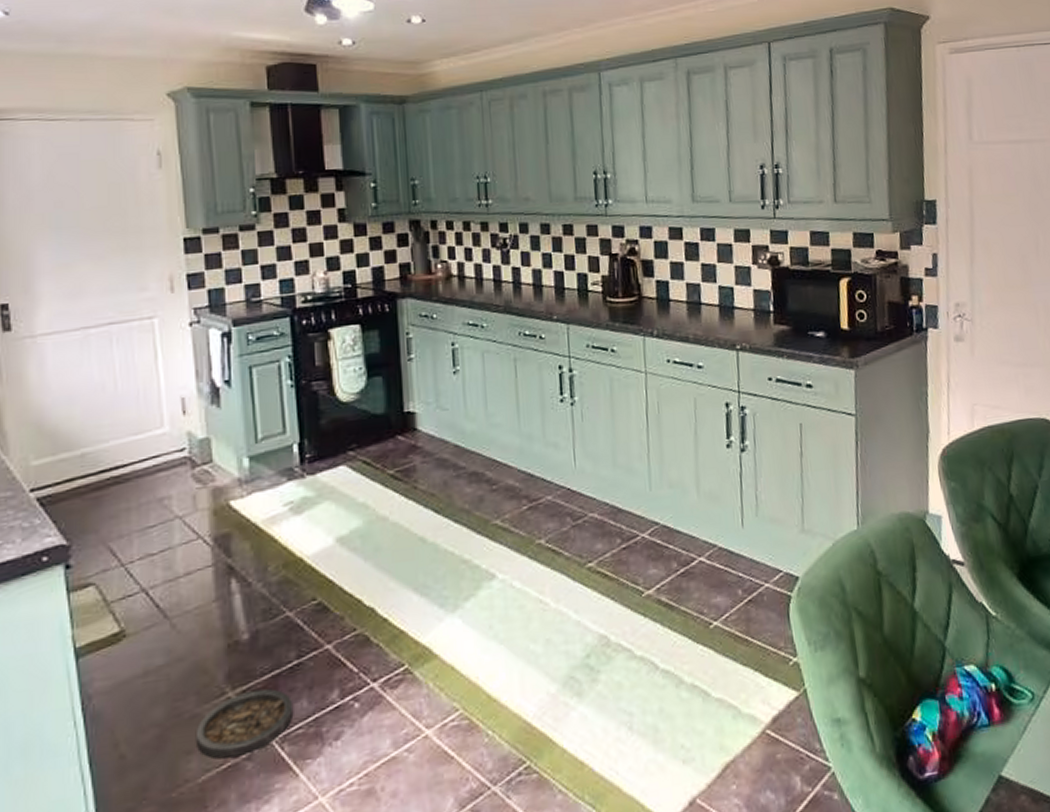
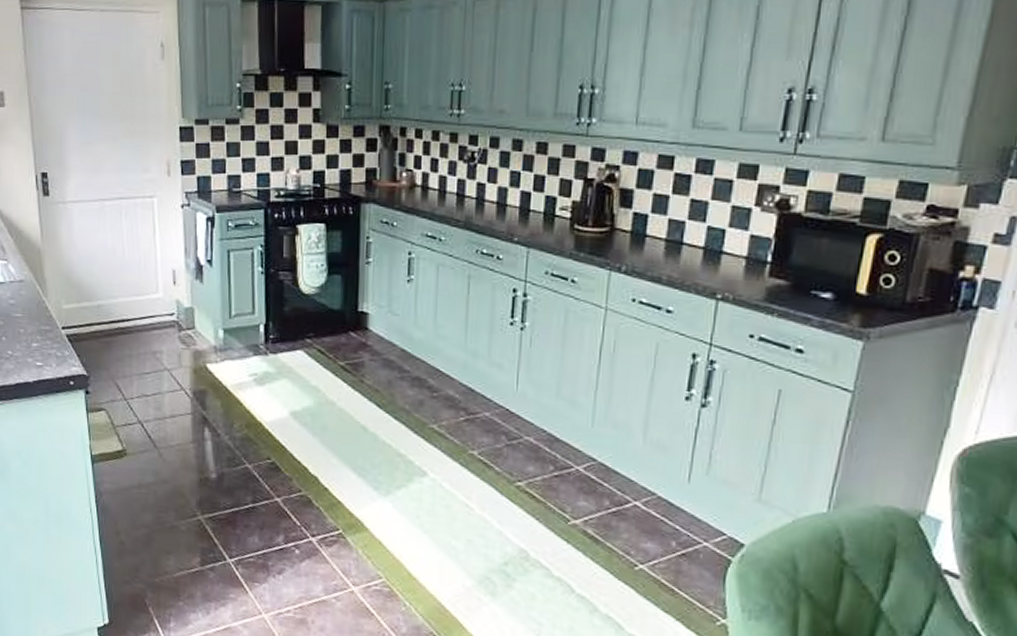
pet bowl: present [195,688,294,759] -> none [173,518,247,566]

